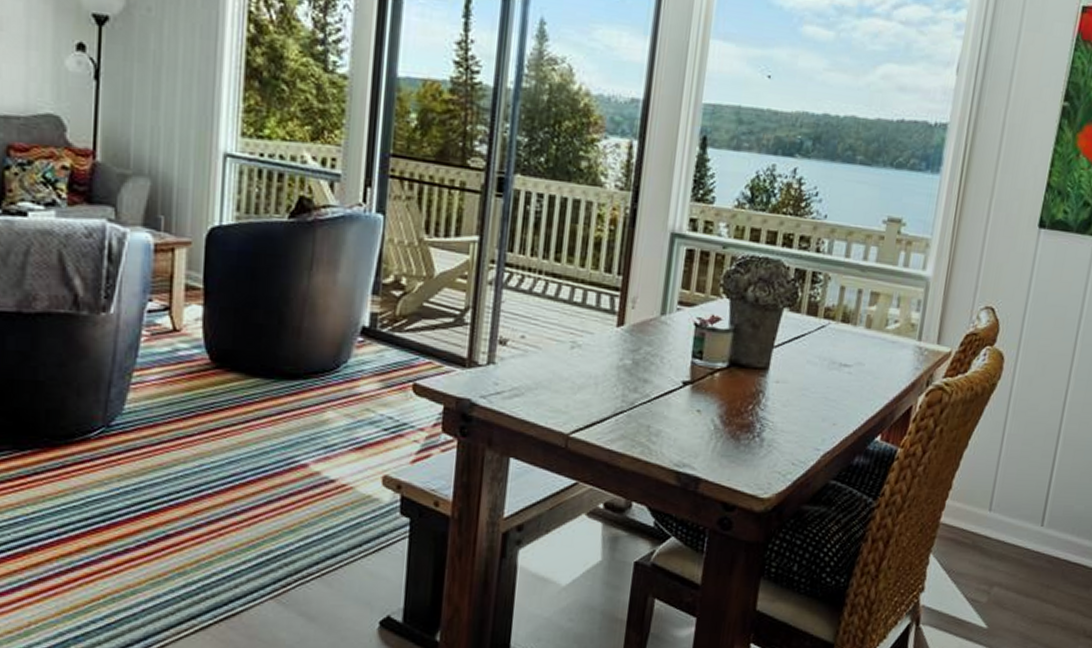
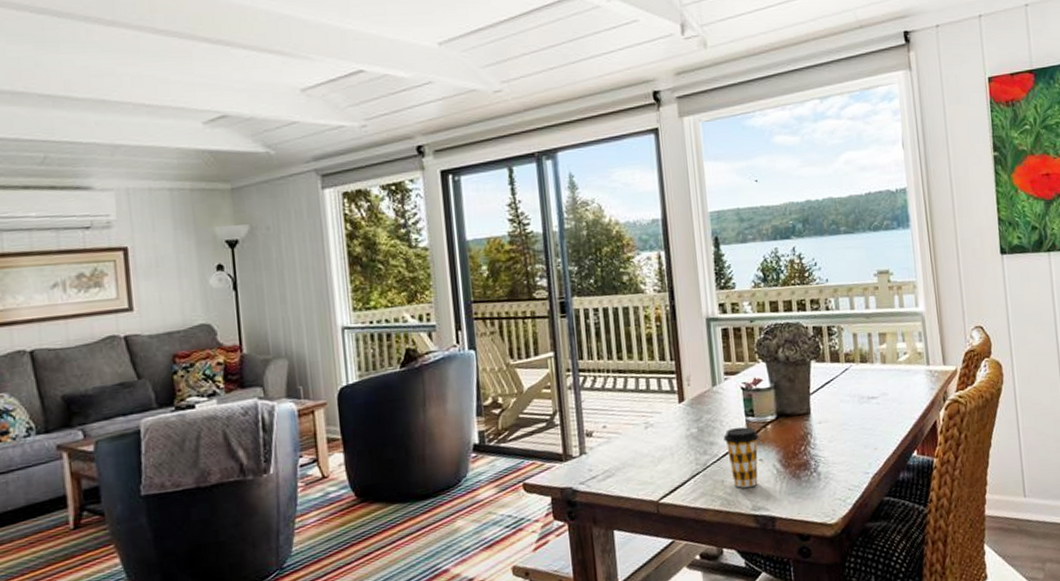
coffee cup: none [660,368,703,440] -> present [723,427,759,488]

